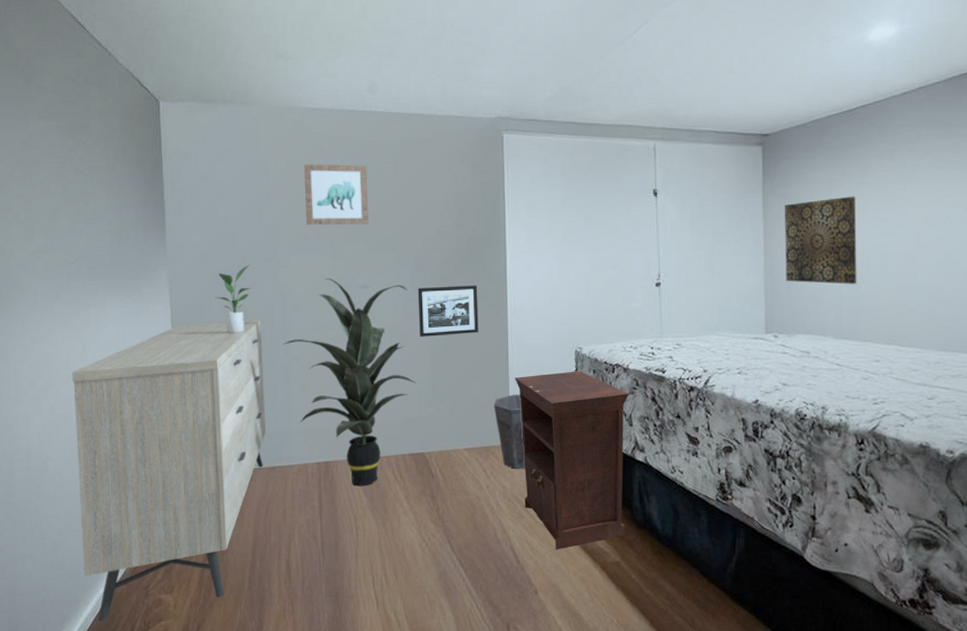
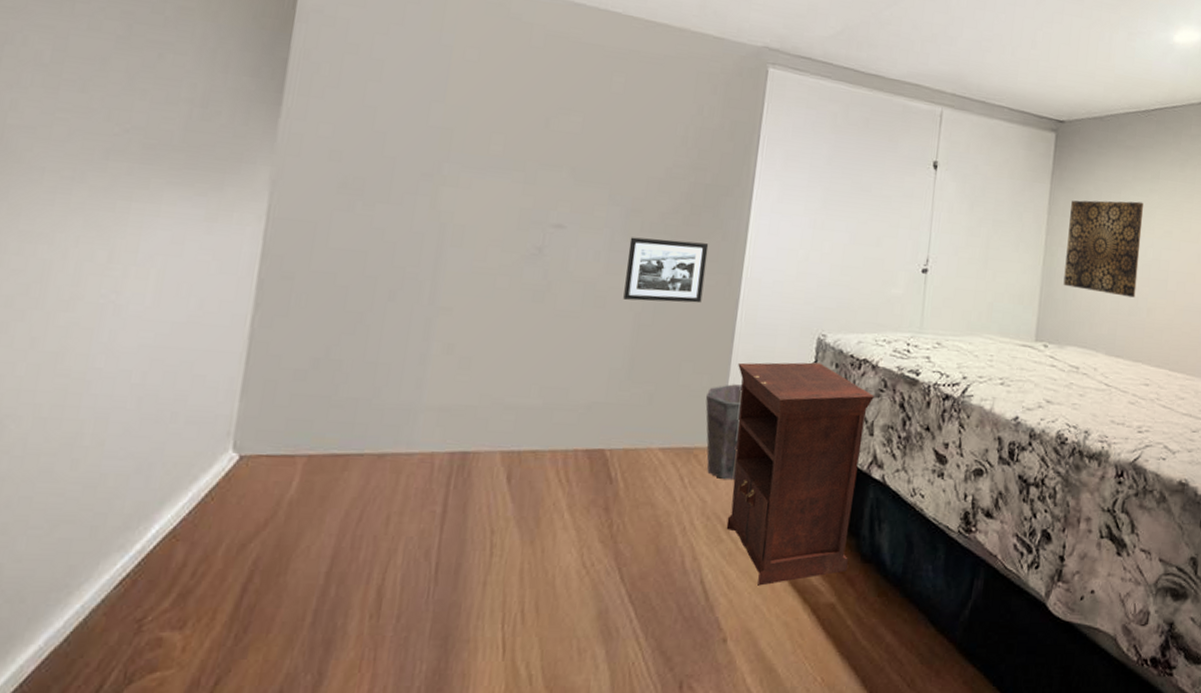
dresser: present [71,320,266,622] -> none [33,243,402,672]
potted plant: present [215,264,252,334] -> none [338,175,400,266]
indoor plant: present [282,278,417,486] -> none [428,208,617,489]
wall art: present [303,164,370,225] -> none [492,59,589,149]

